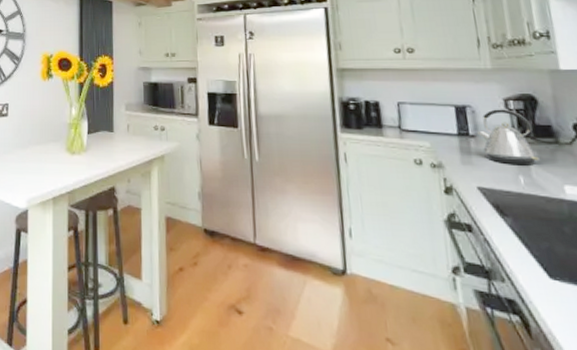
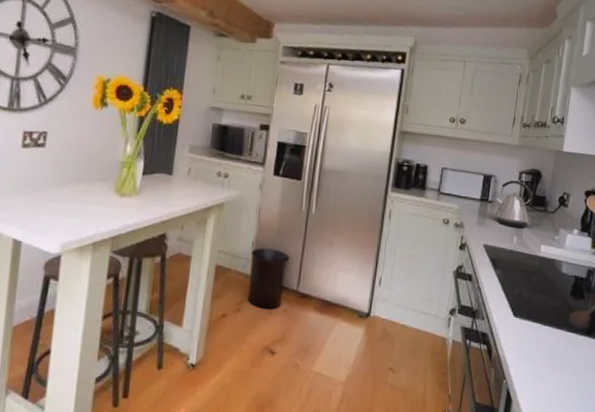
waste bin: none [198,198,241,264] -> present [248,248,290,309]

